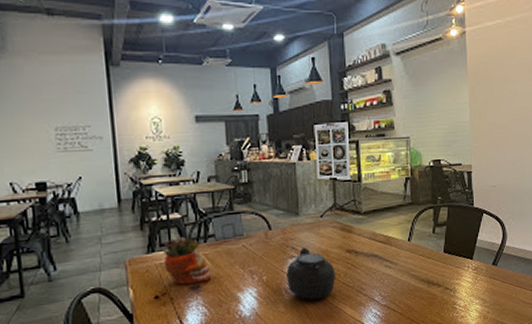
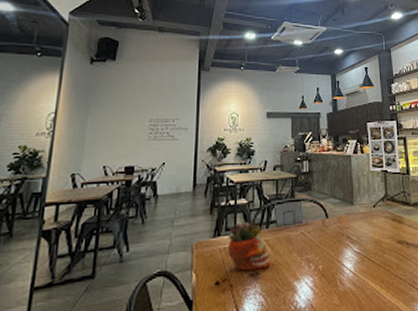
teapot: present [283,247,336,301] -> none [338,237,389,294]

